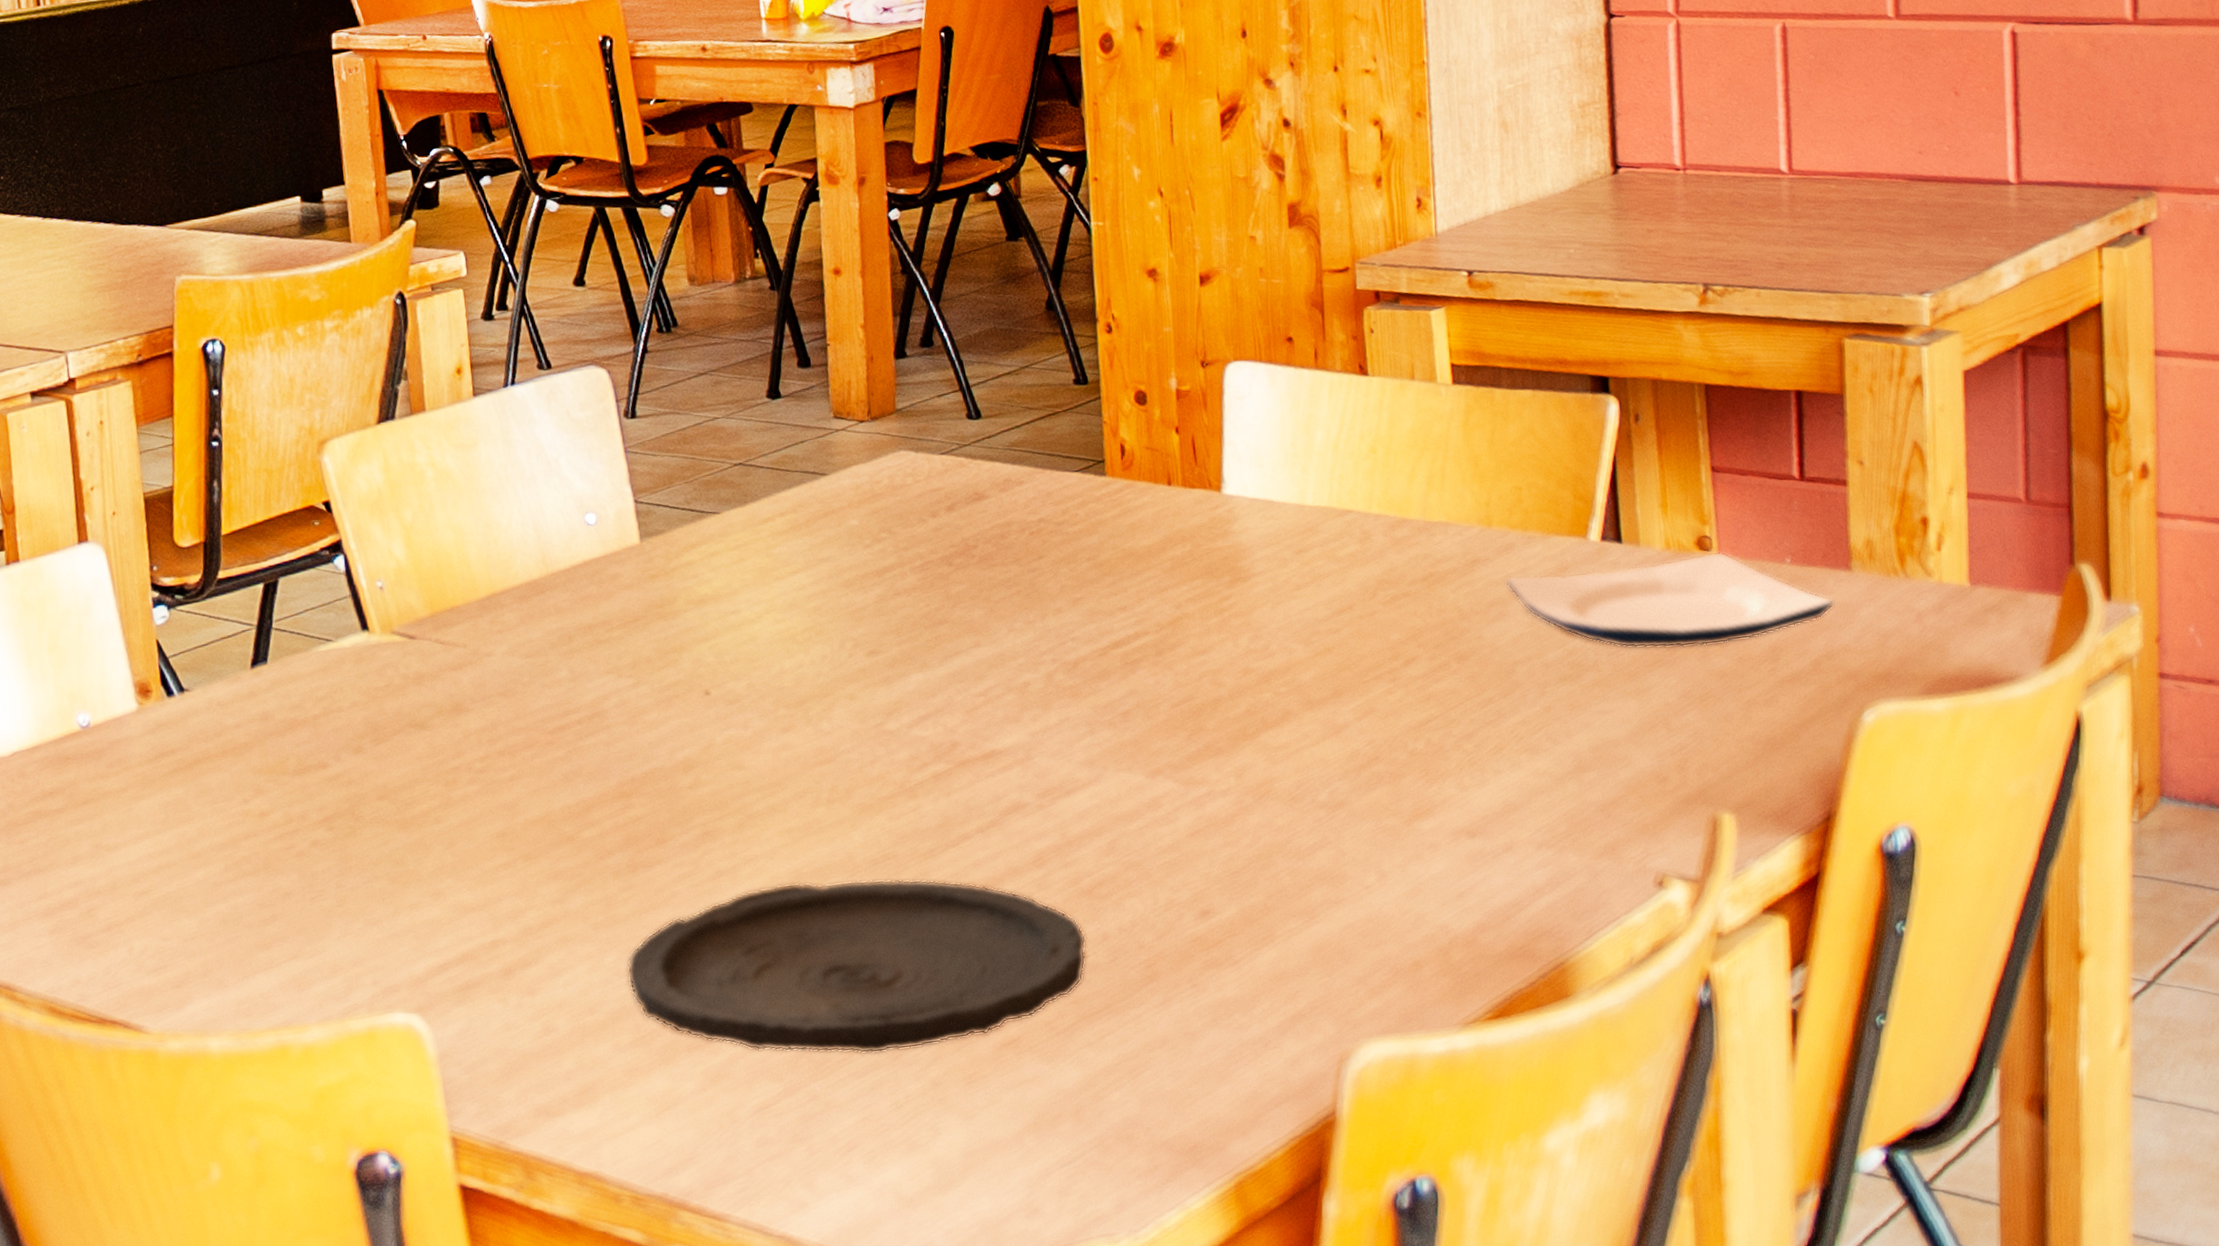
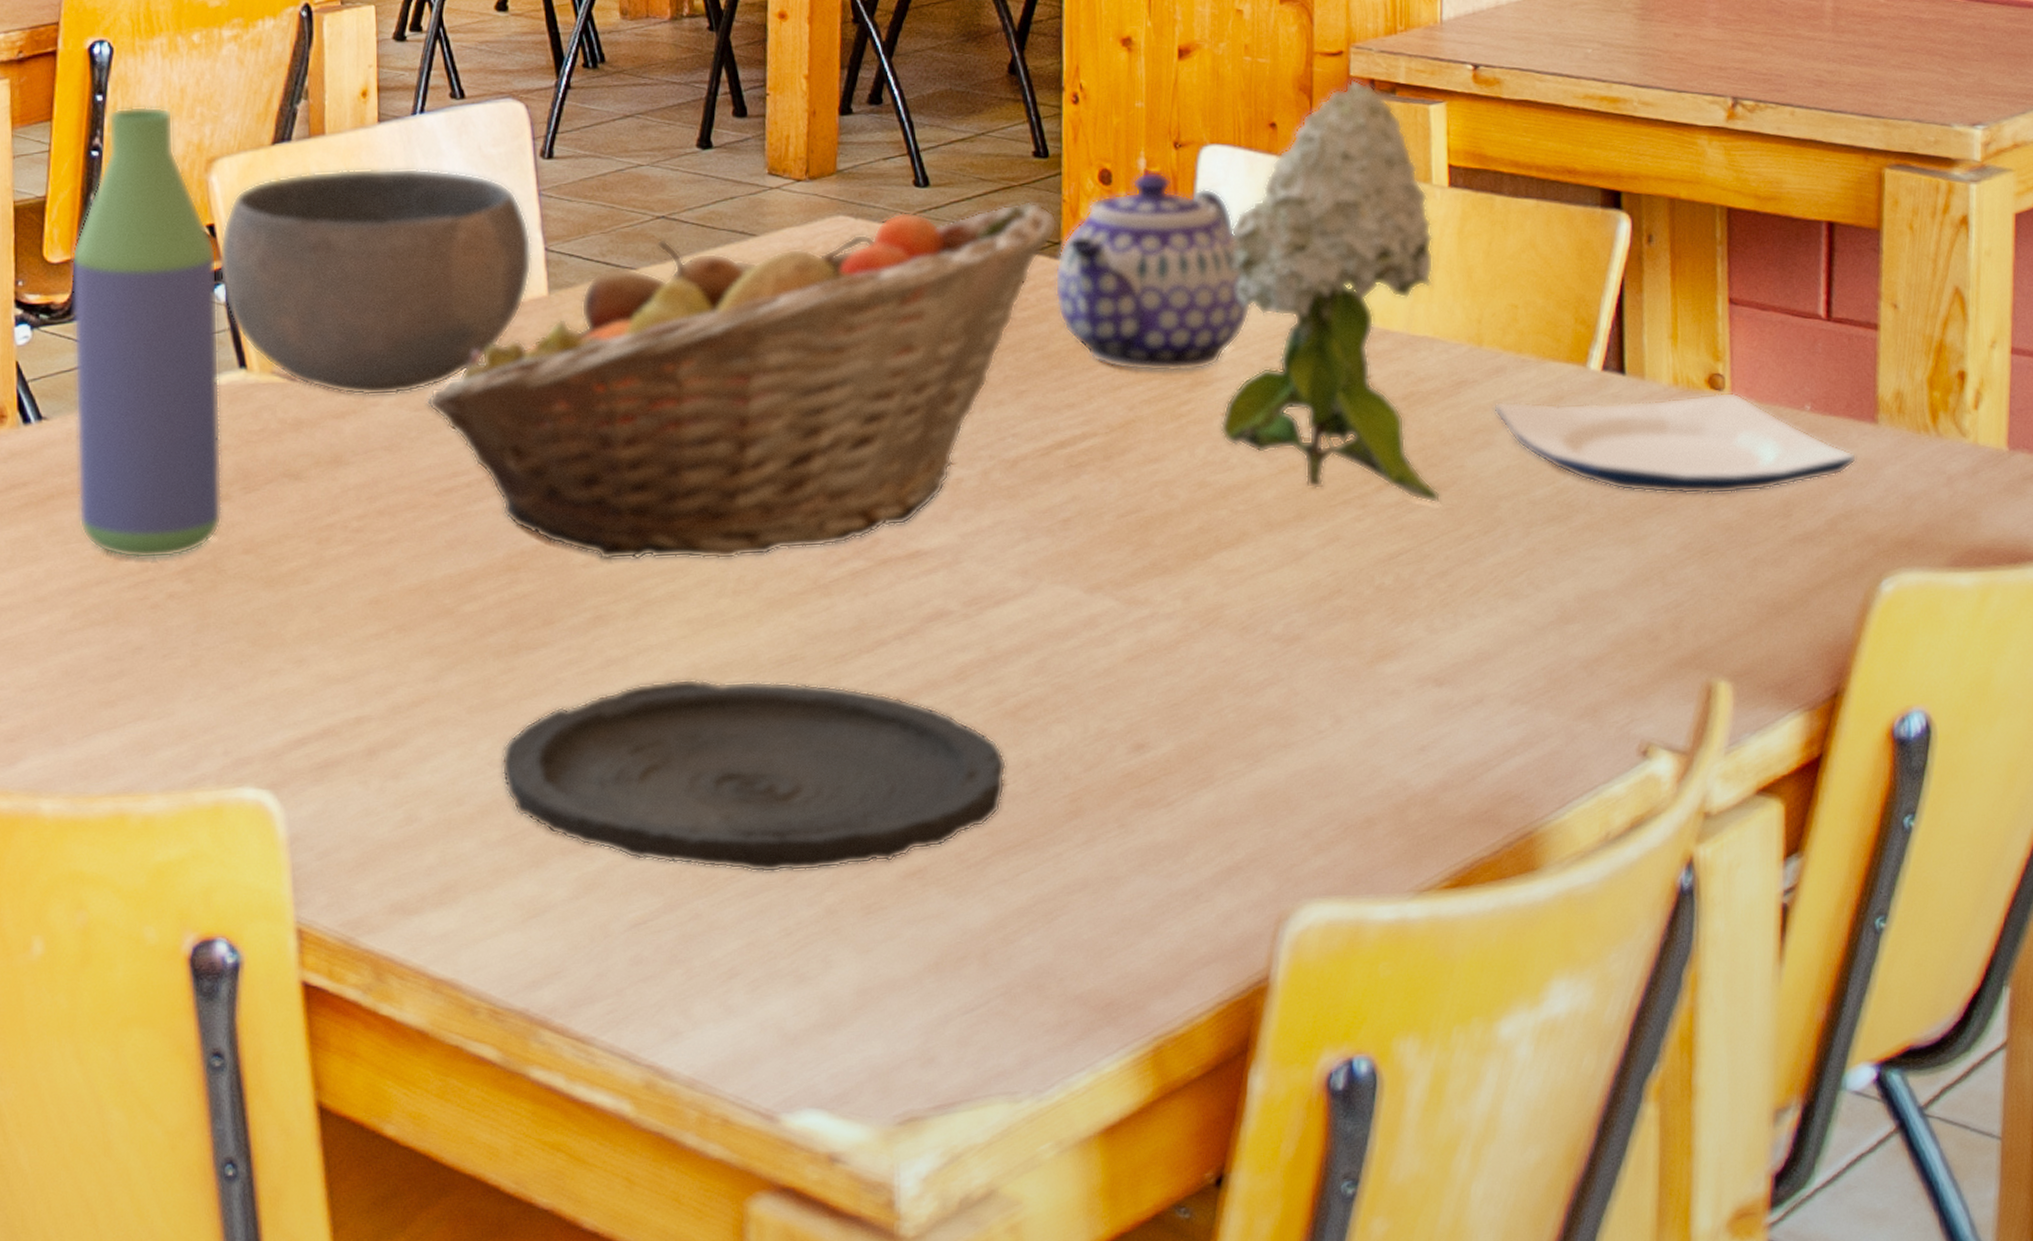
bottle: none [200,396,356,812] -> present [72,106,222,559]
bowl: none [334,435,624,648] -> present [217,168,532,396]
fruit basket: none [535,424,1100,781] -> present [426,200,1057,560]
teapot: none [1100,389,1281,573] -> present [1055,172,1251,372]
flower: none [1259,292,1463,673] -> present [1220,79,1441,504]

